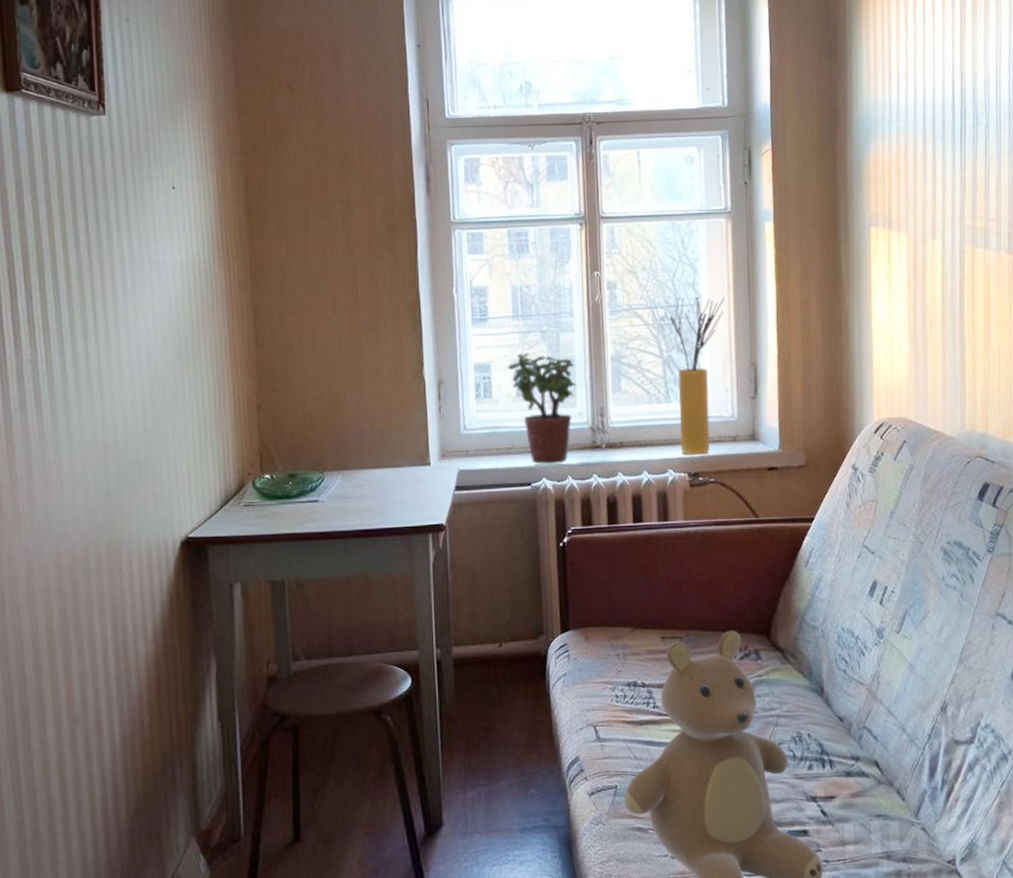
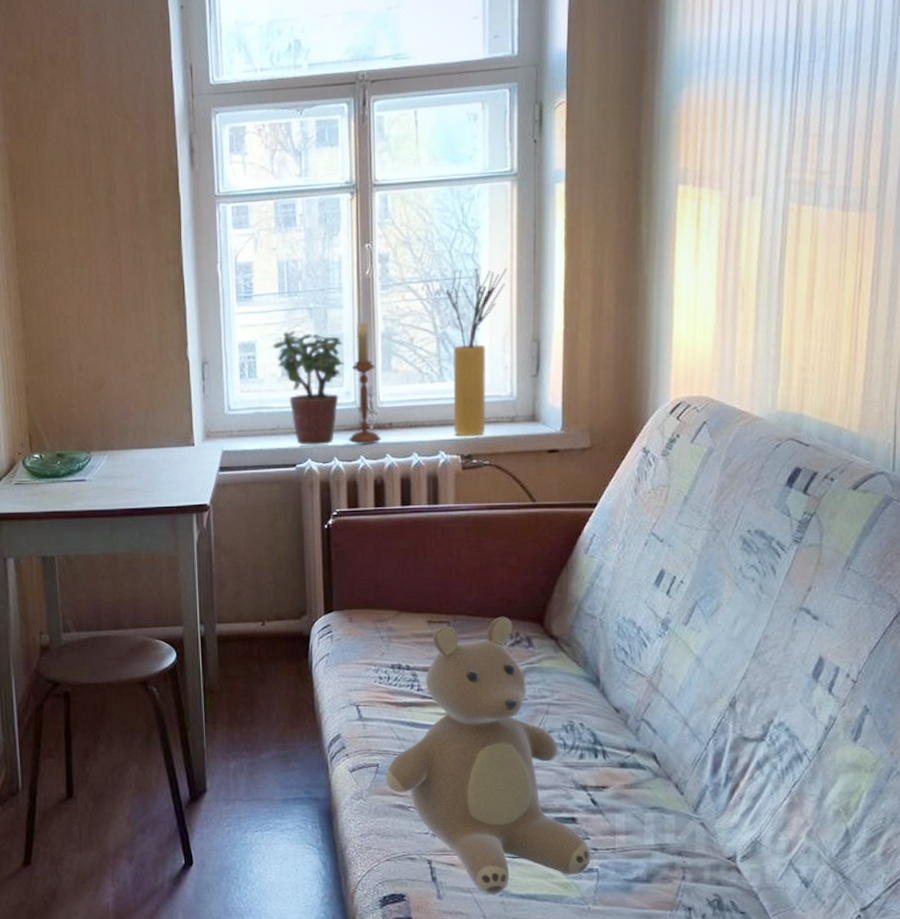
candlestick: none [582,344,613,464] -> present [349,321,382,445]

